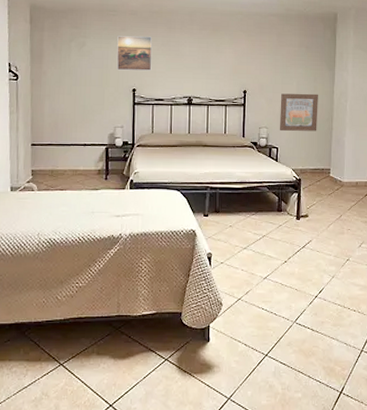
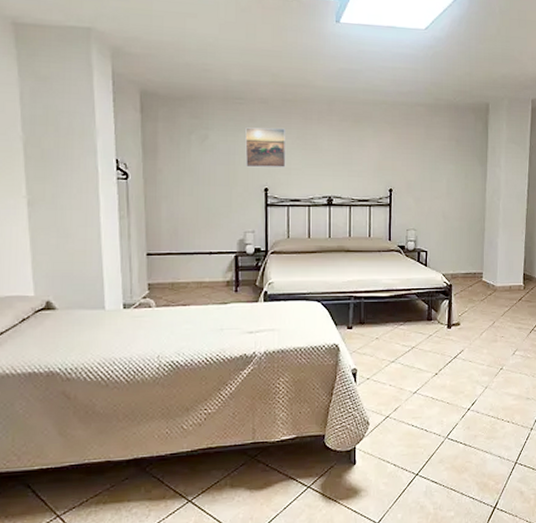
wall art: present [279,93,318,132] -> none [428,191,470,234]

